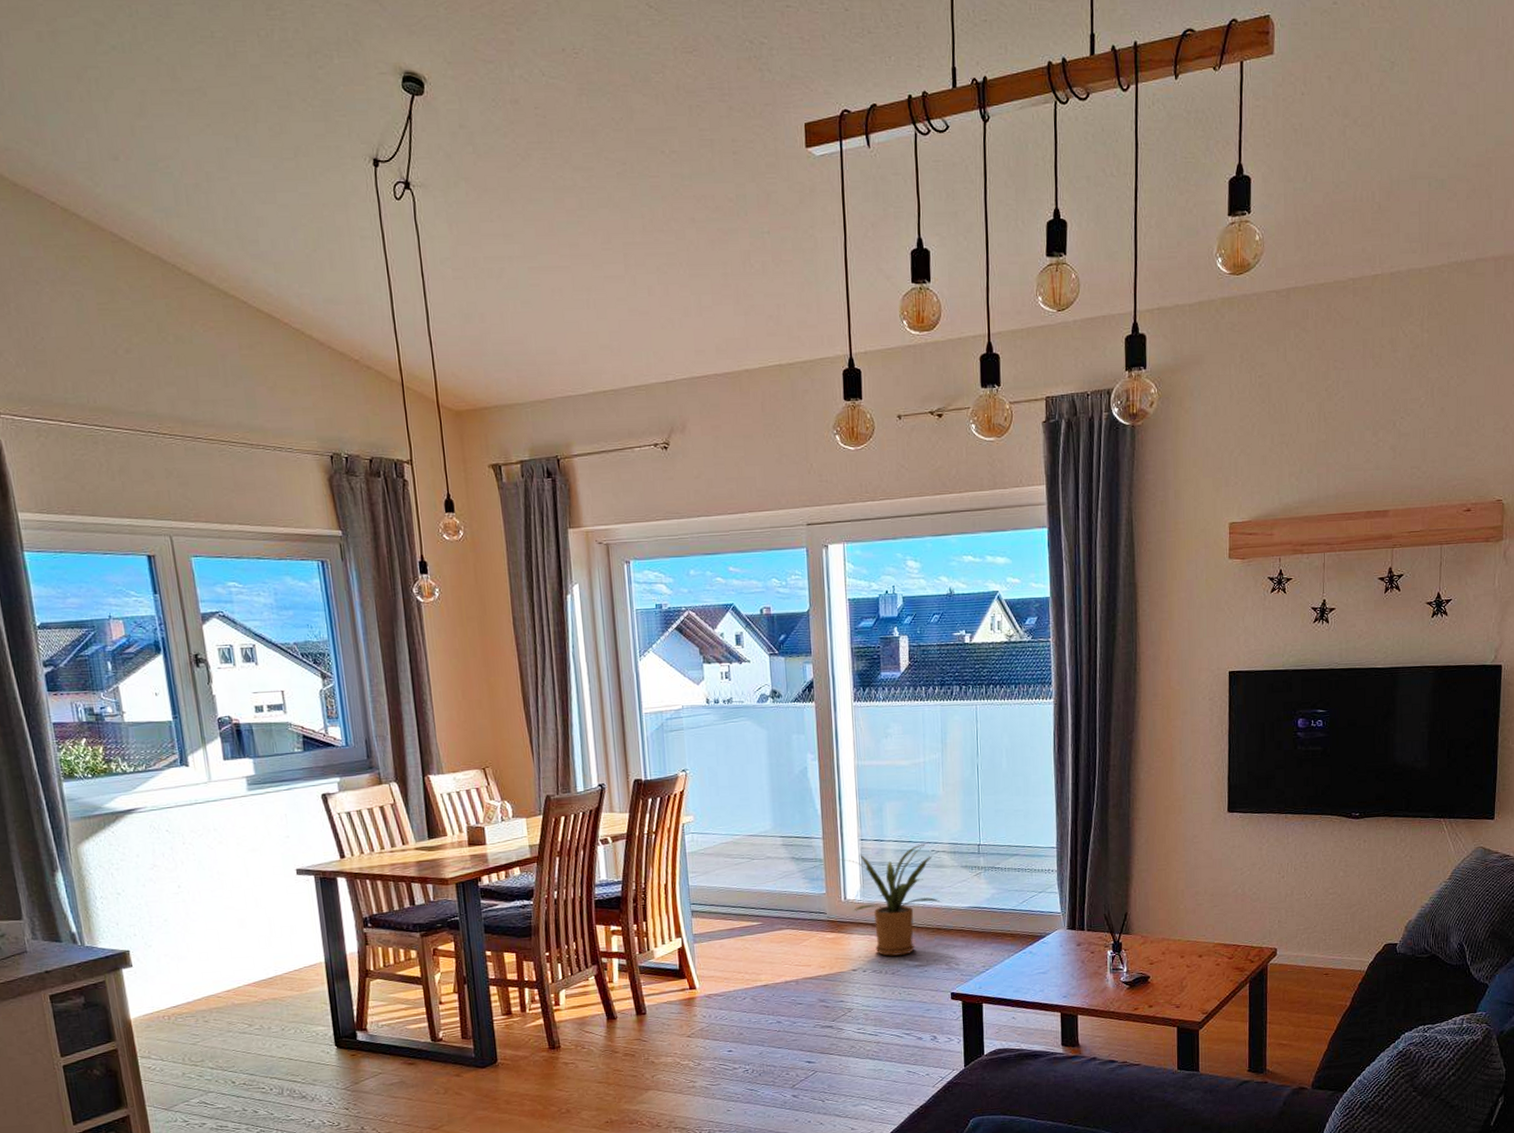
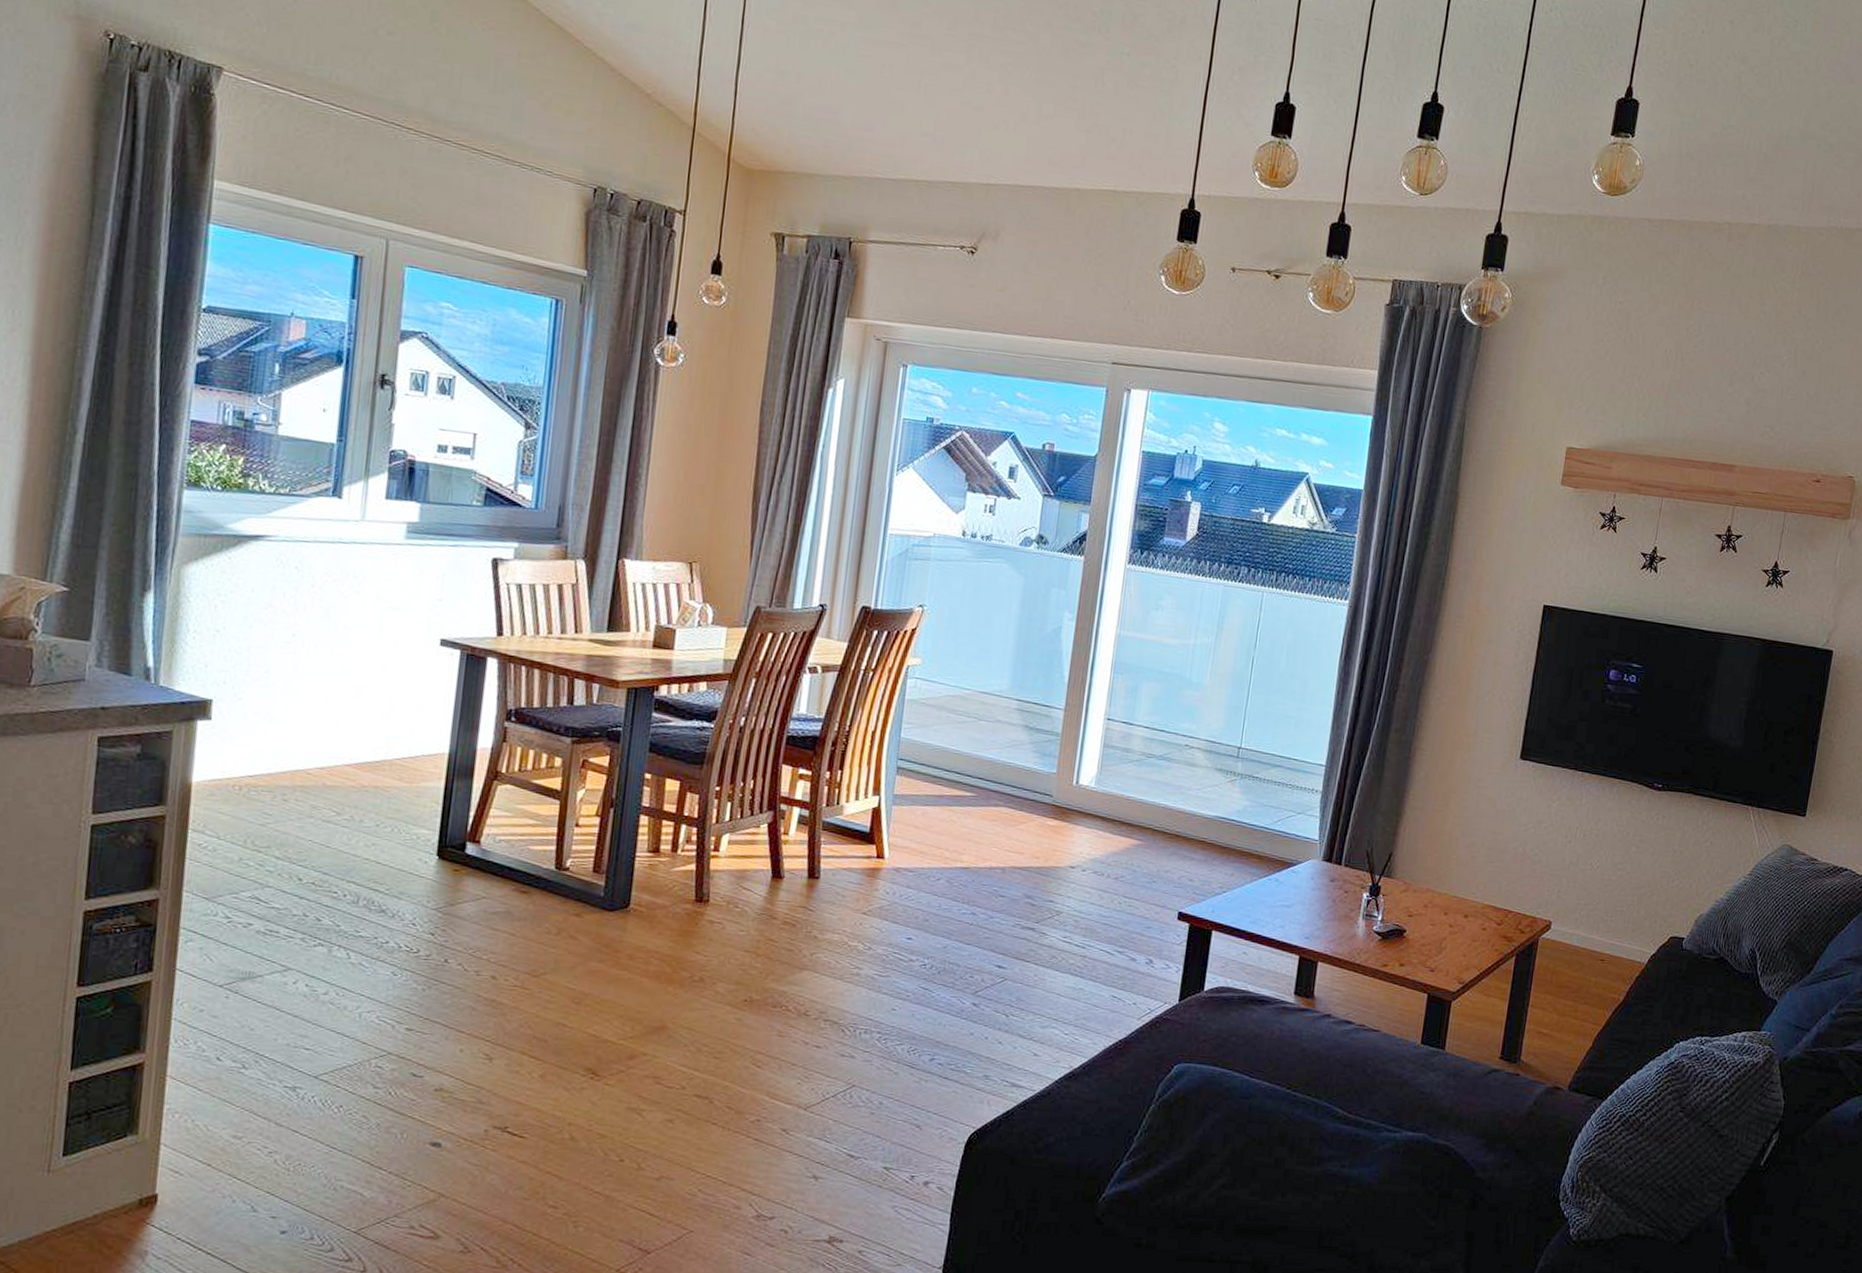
house plant: present [838,842,941,957] -> none [1077,734,1185,860]

